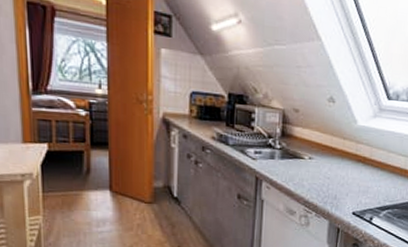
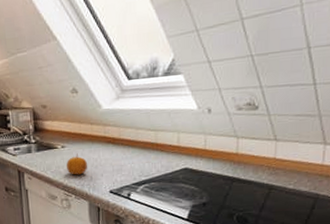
fruit: none [311,167,334,191] -> present [67,153,87,175]

